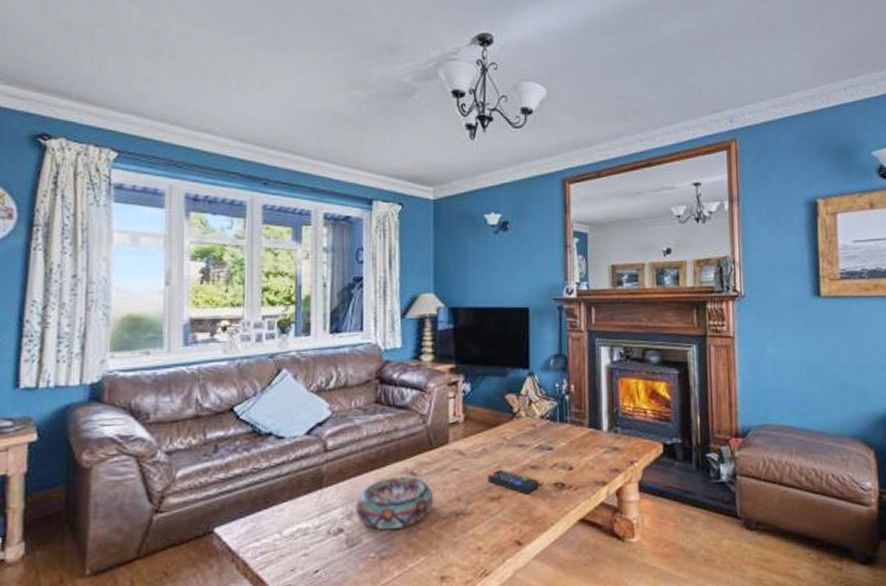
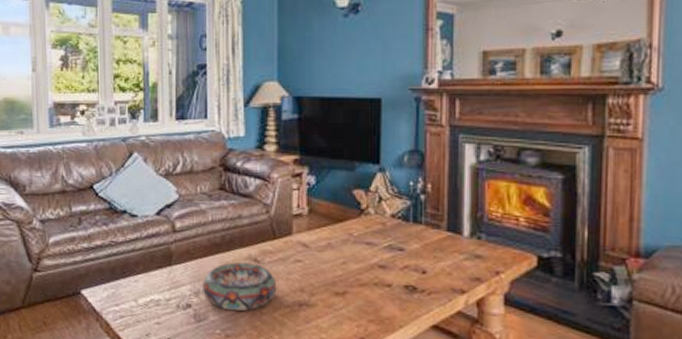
remote control: present [487,469,540,495] -> none [332,265,389,294]

